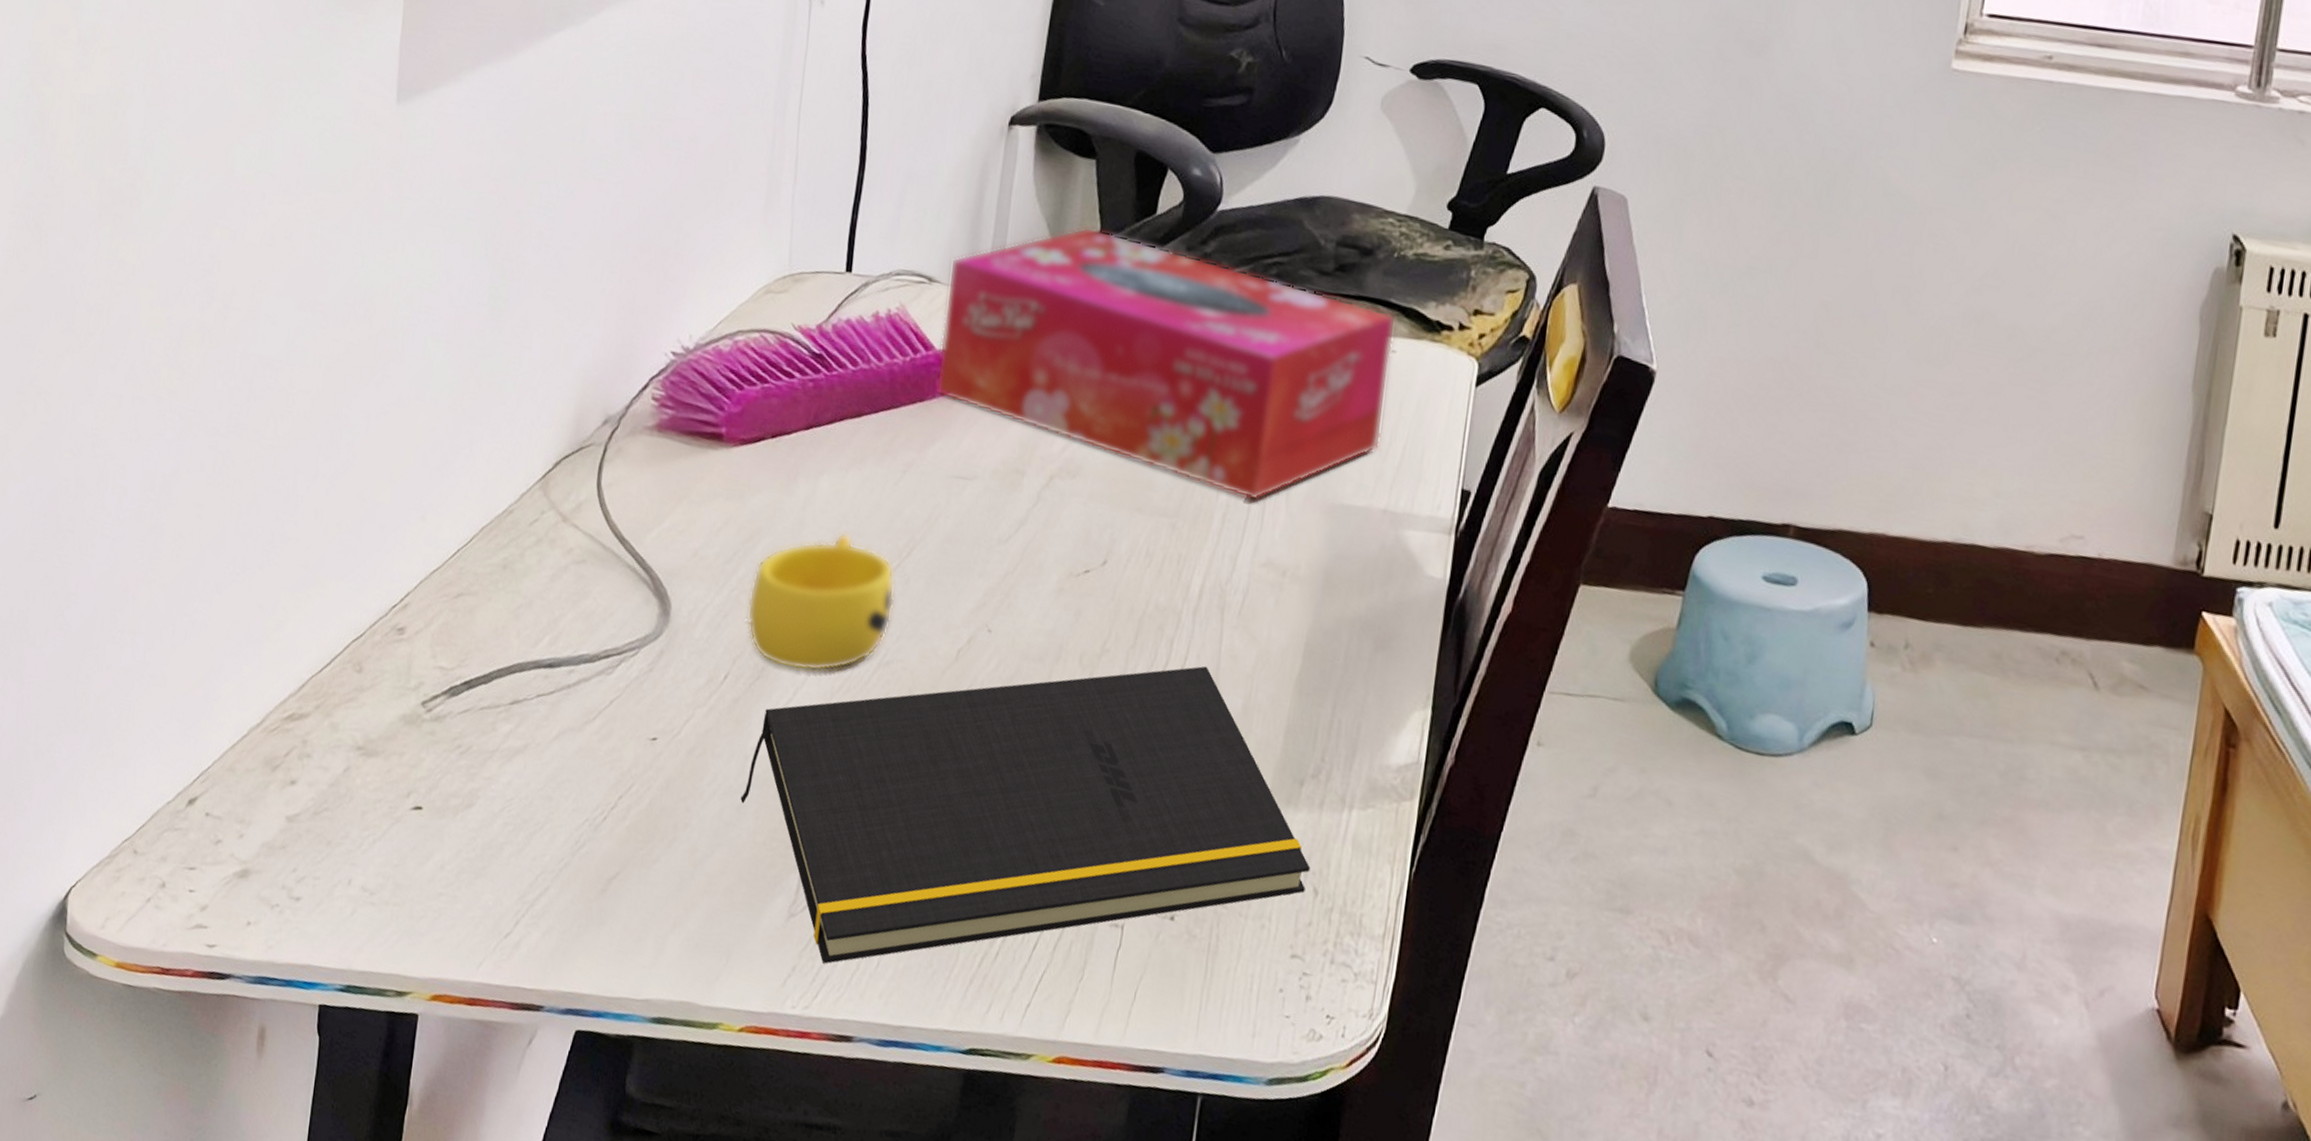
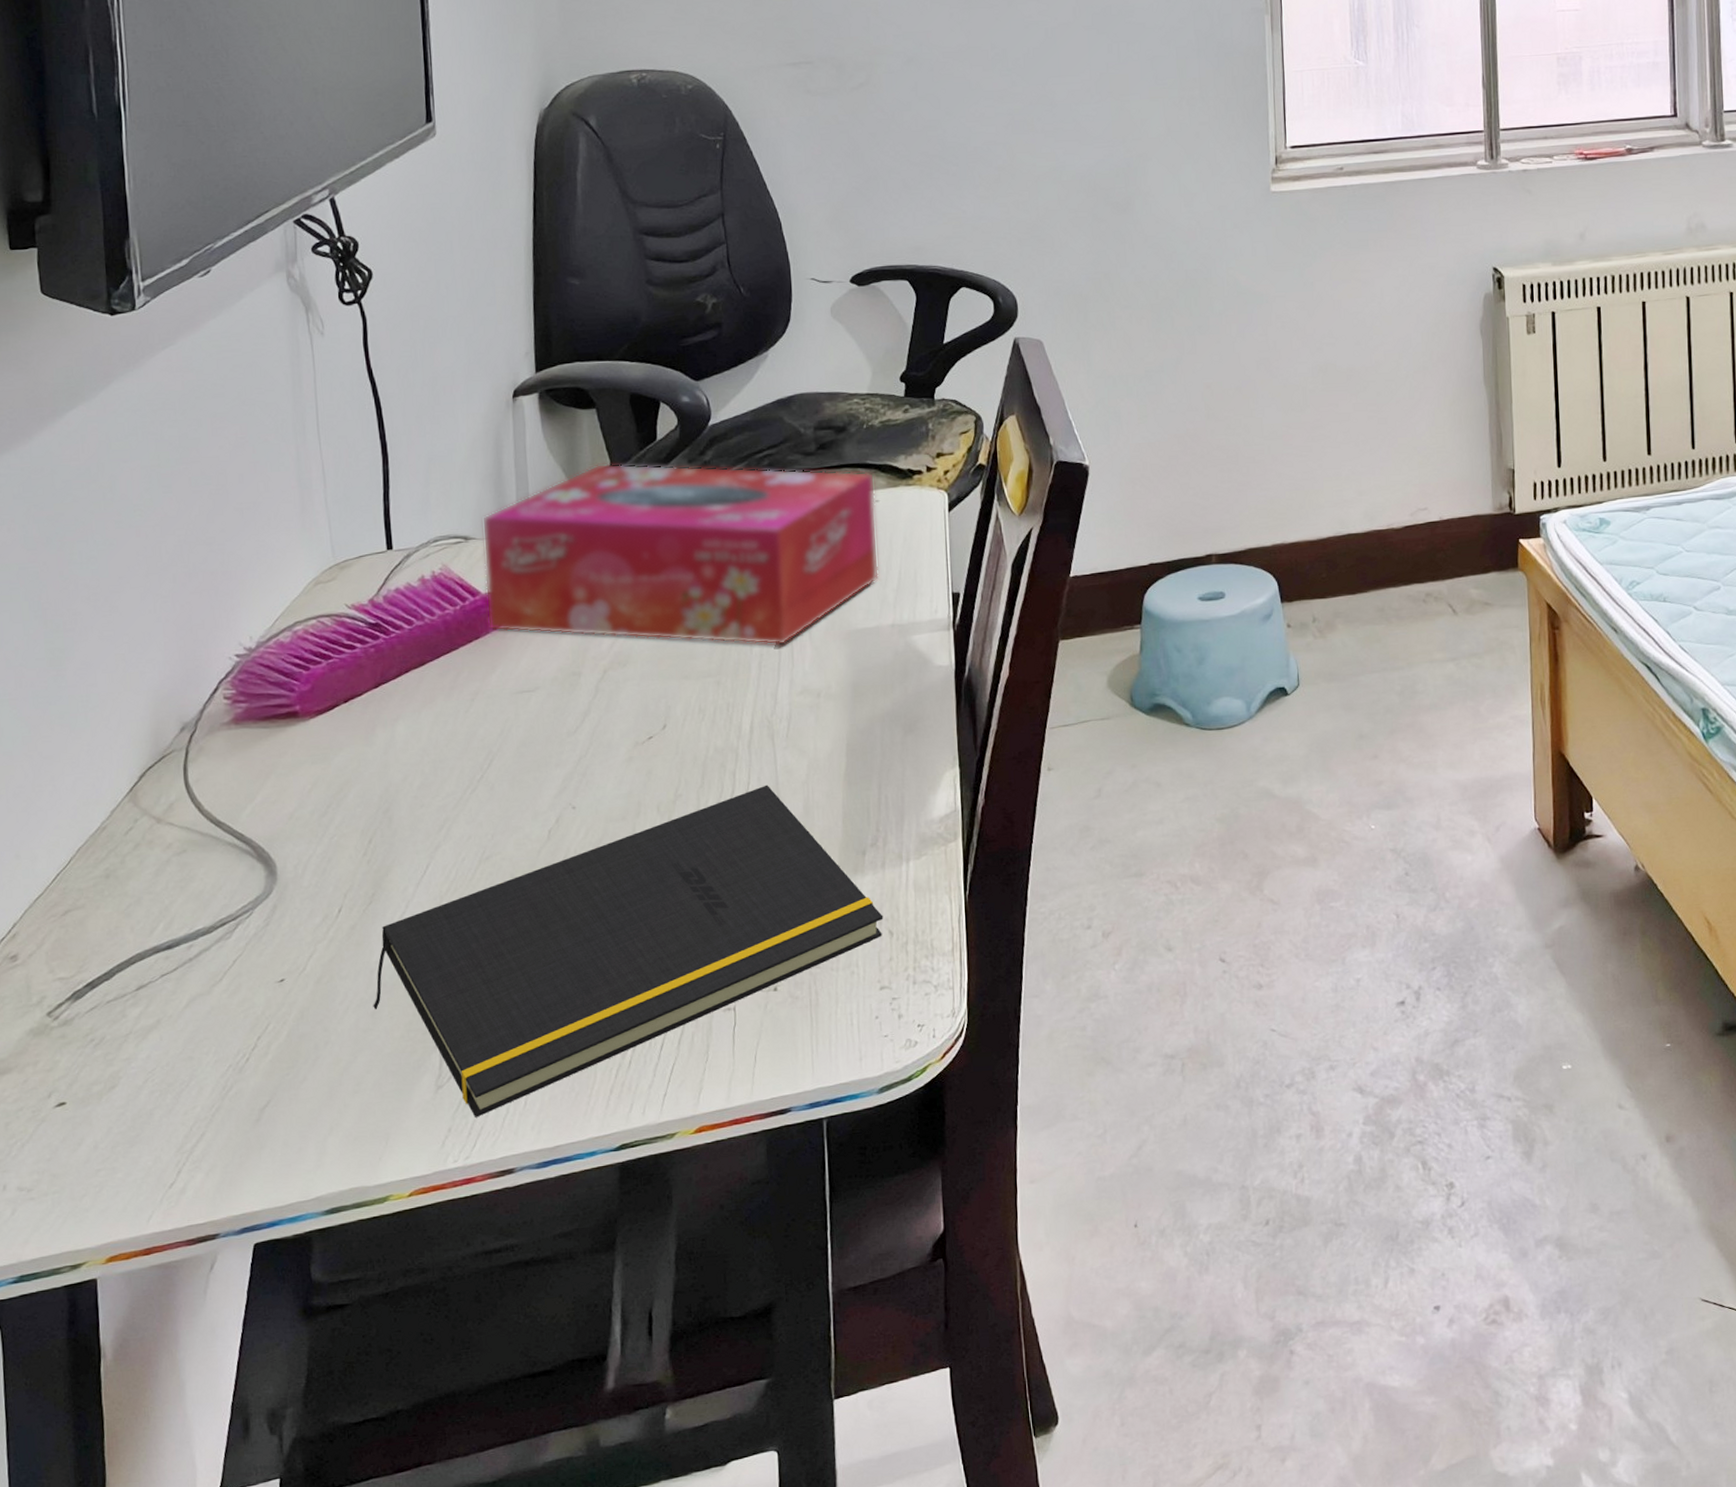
cup: present [747,532,895,672] -> none [348,763,484,888]

